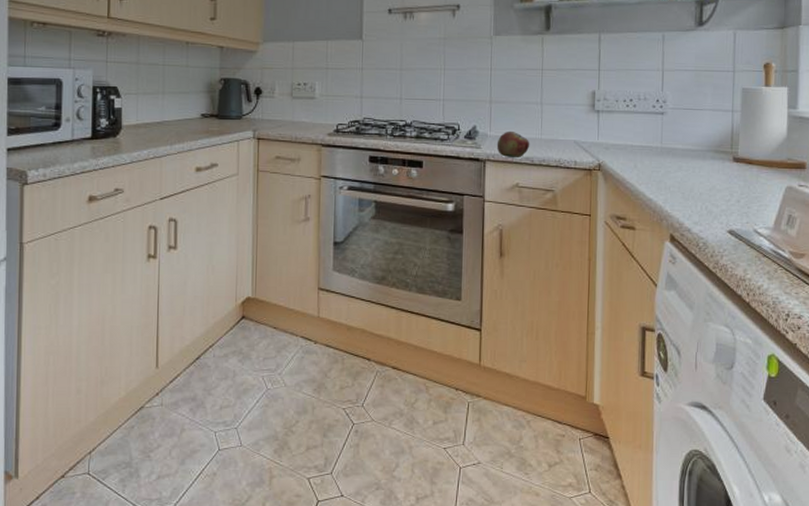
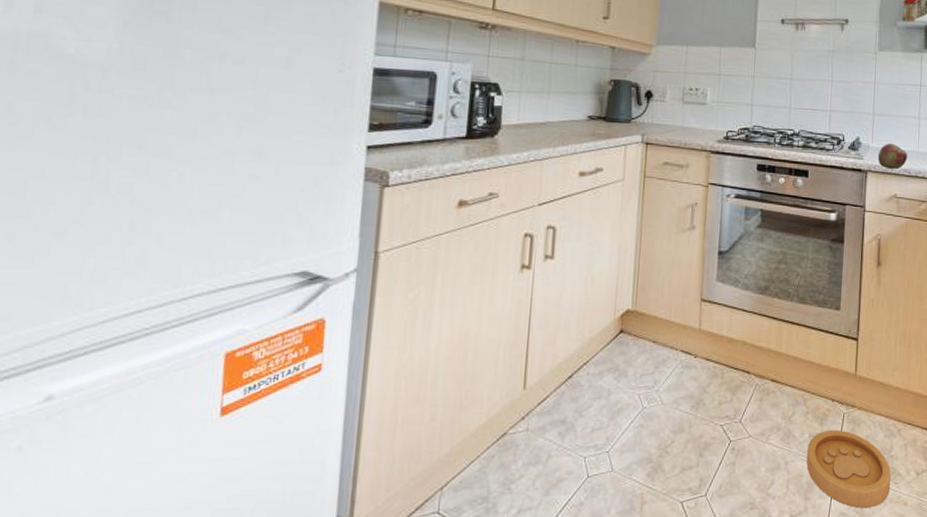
pet bowl: none [431,418,521,495] -> present [806,429,891,508]

